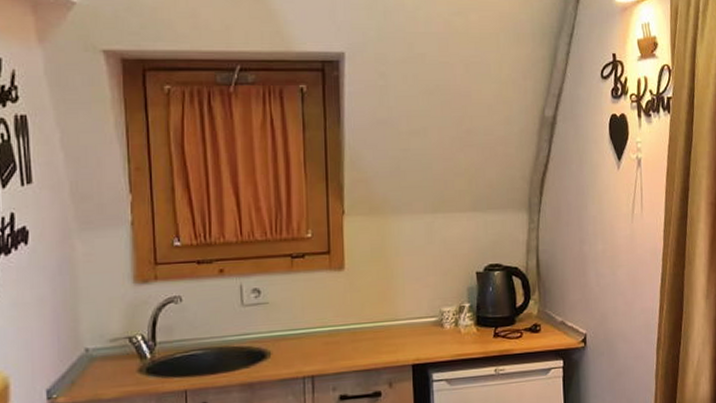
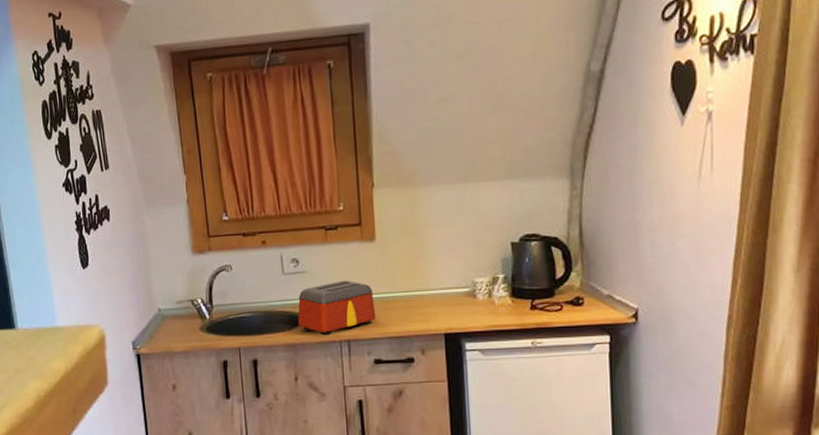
toaster: none [257,311,343,373] -> present [298,280,376,336]

